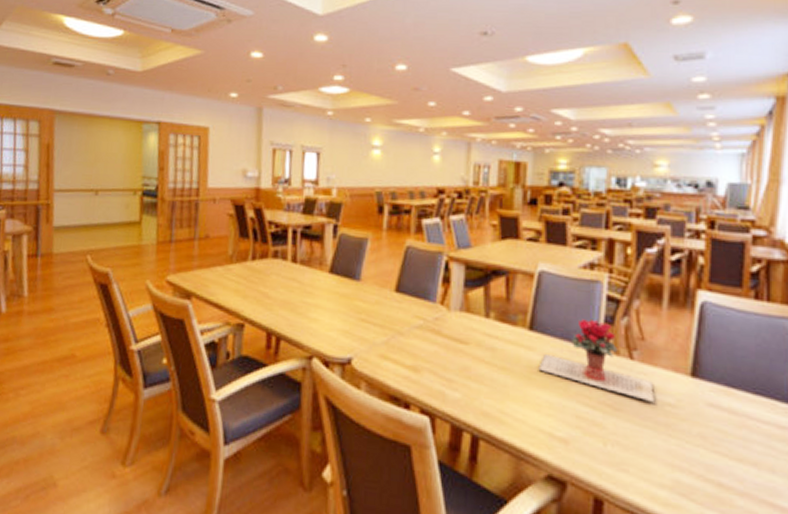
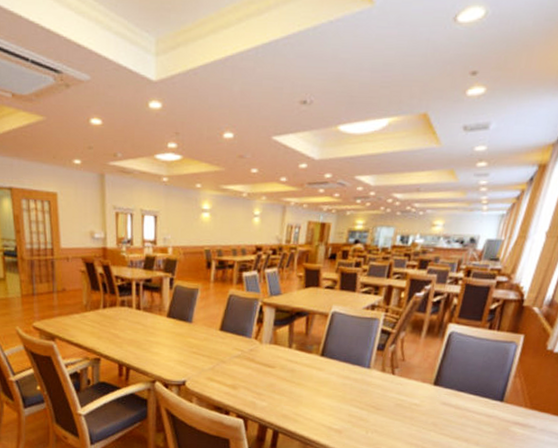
potted flower: present [538,319,654,402] -> none [325,347,406,403]

